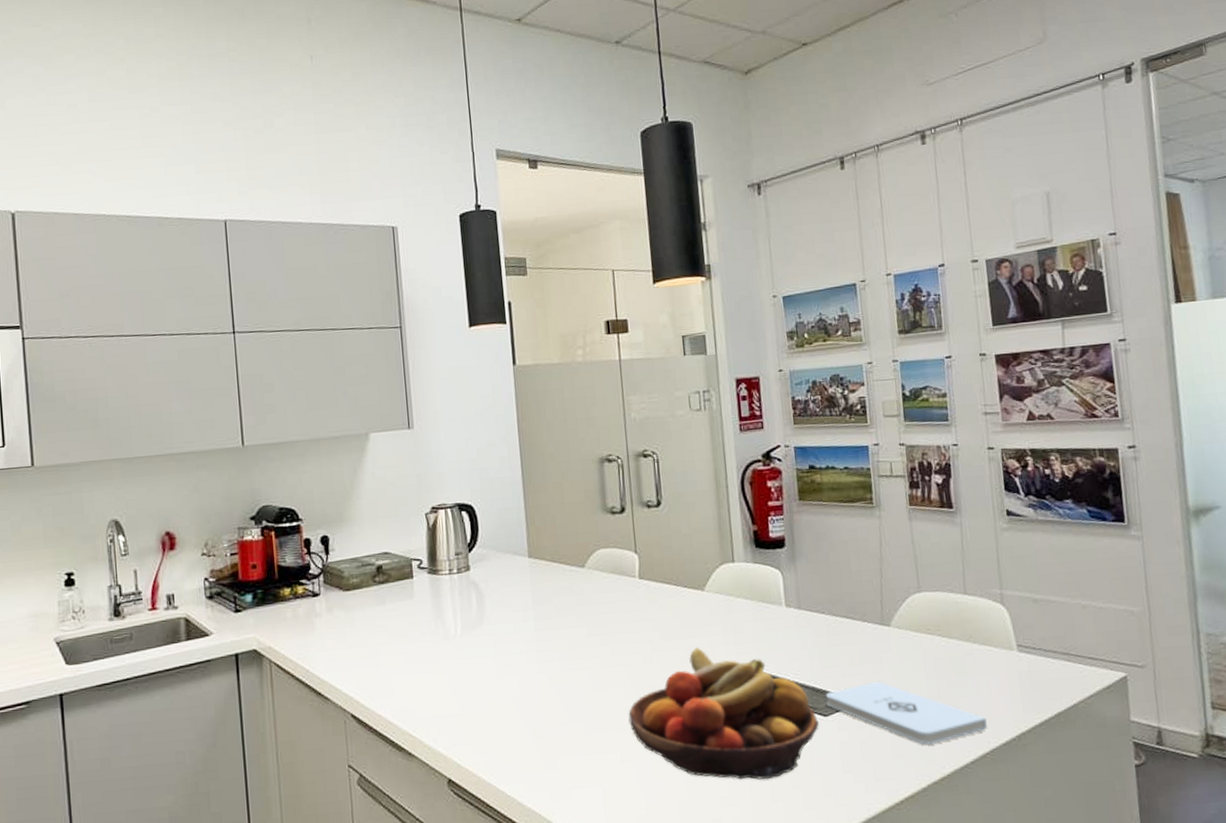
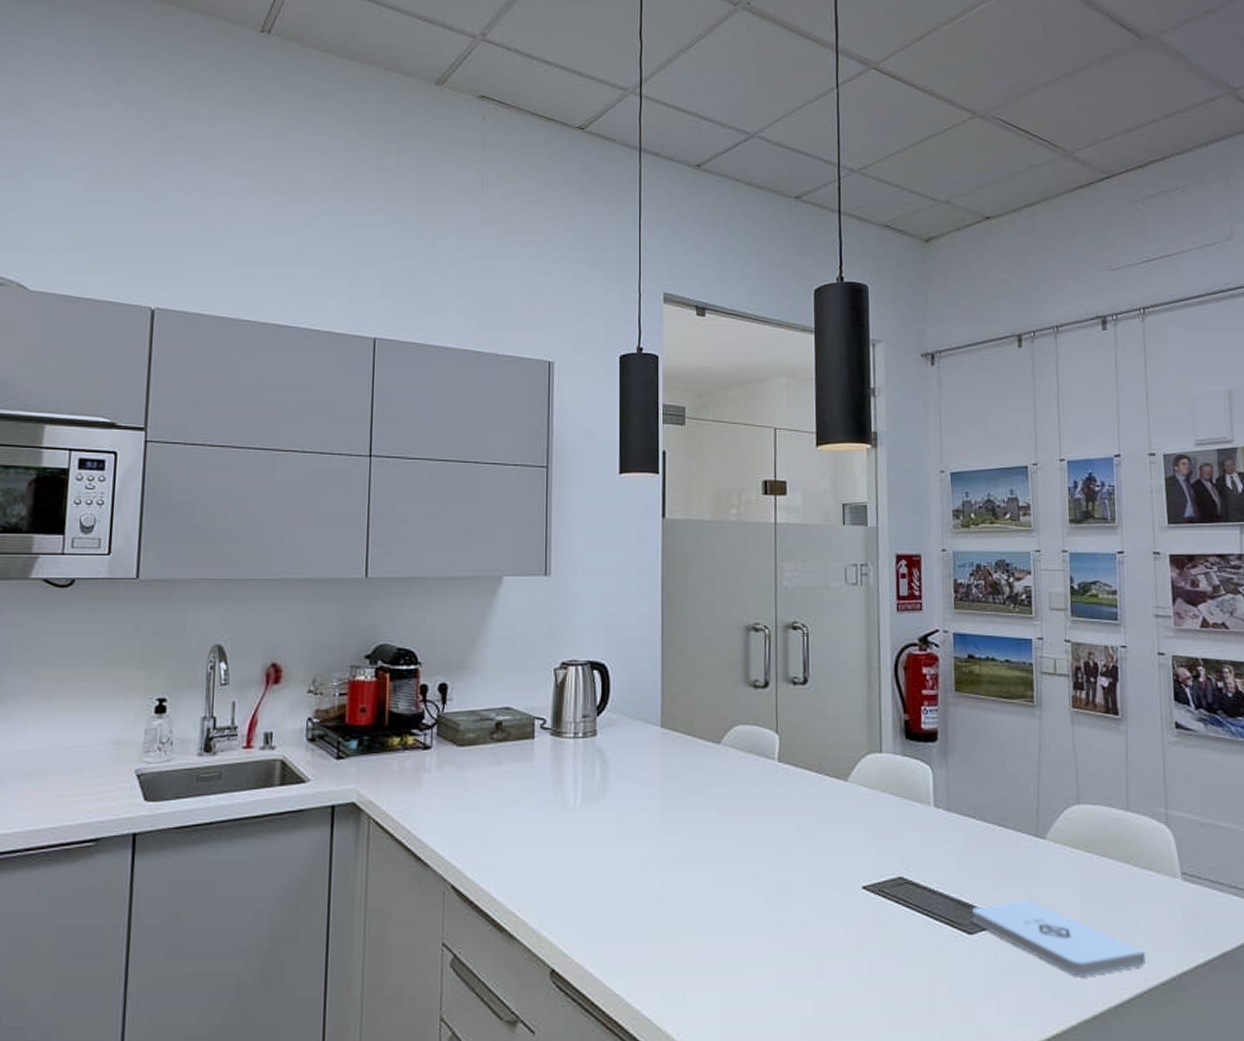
fruit bowl: present [628,647,819,780] -> none [755,844,963,1001]

